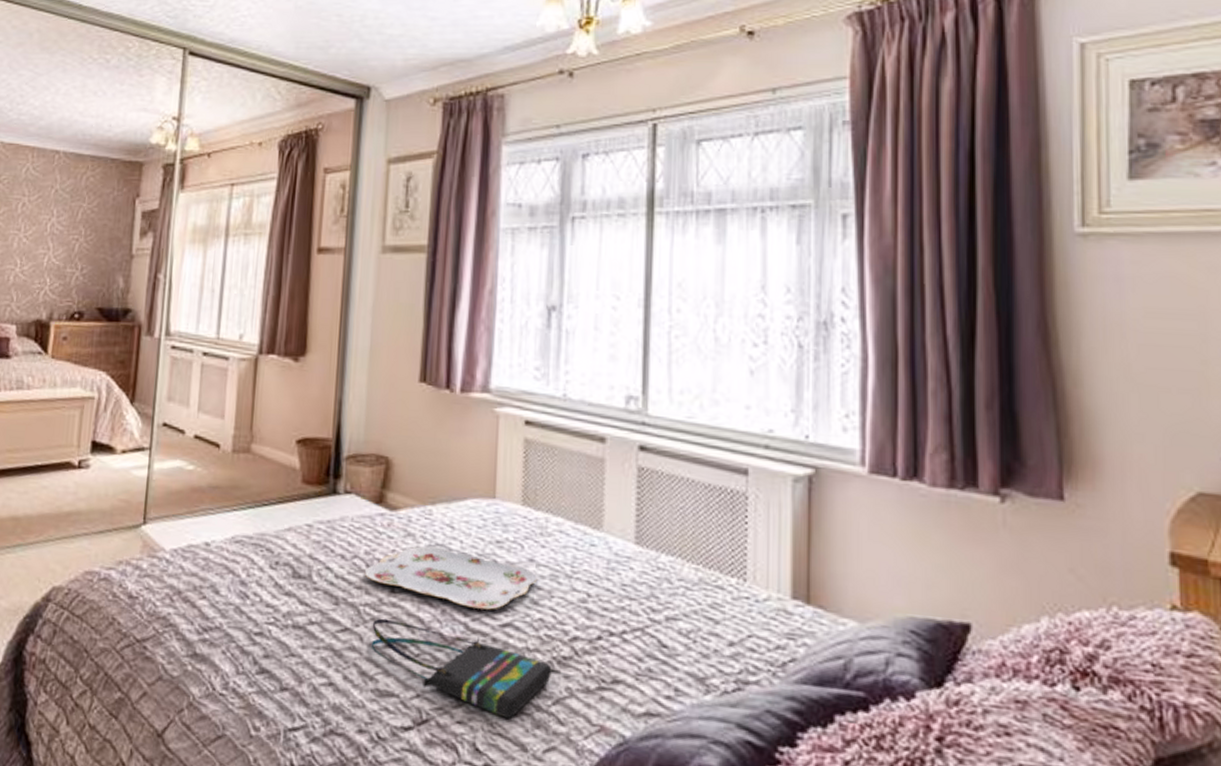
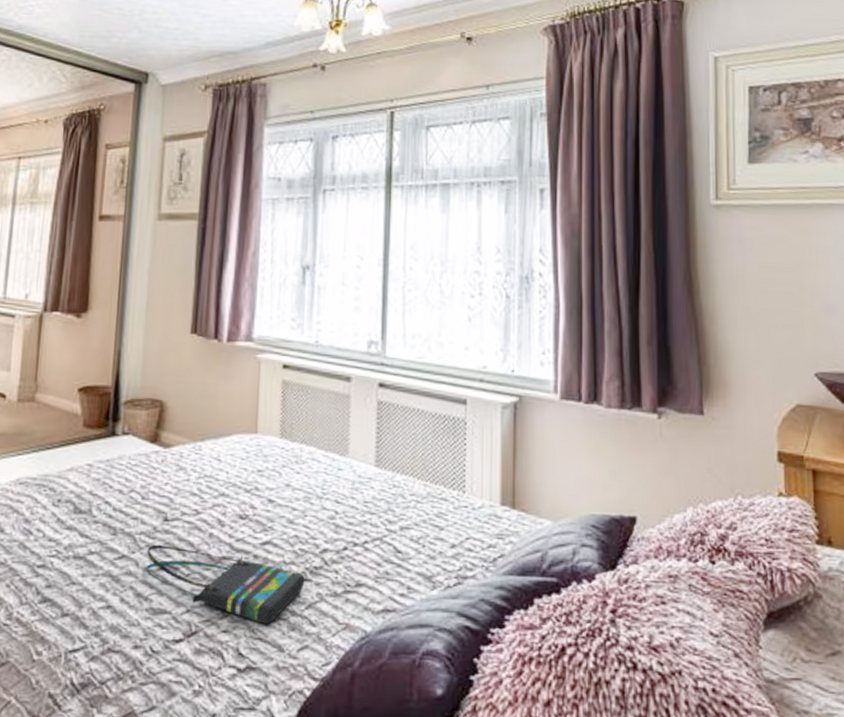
serving tray: present [364,546,538,610] -> none [140,478,293,531]

